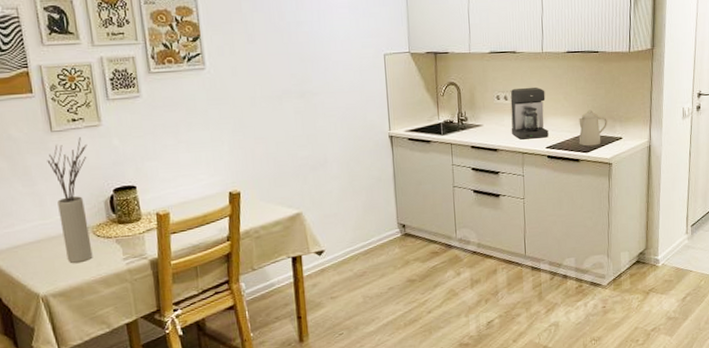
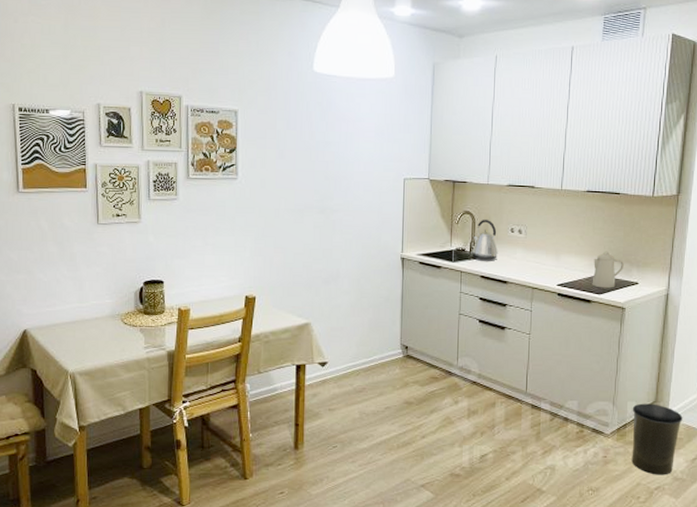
vase: present [47,137,93,264] -> none [90,231,127,347]
kettle: none [460,89,487,132] -> present [472,220,499,261]
coffee maker: present [510,87,549,140] -> none [522,223,561,275]
waste bin: none [625,251,672,318] -> present [631,403,683,475]

